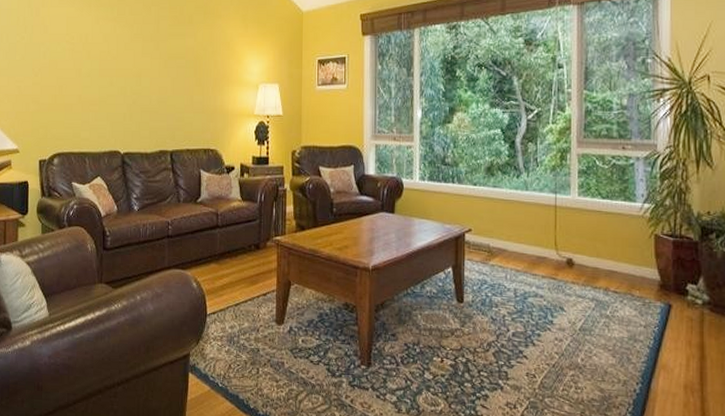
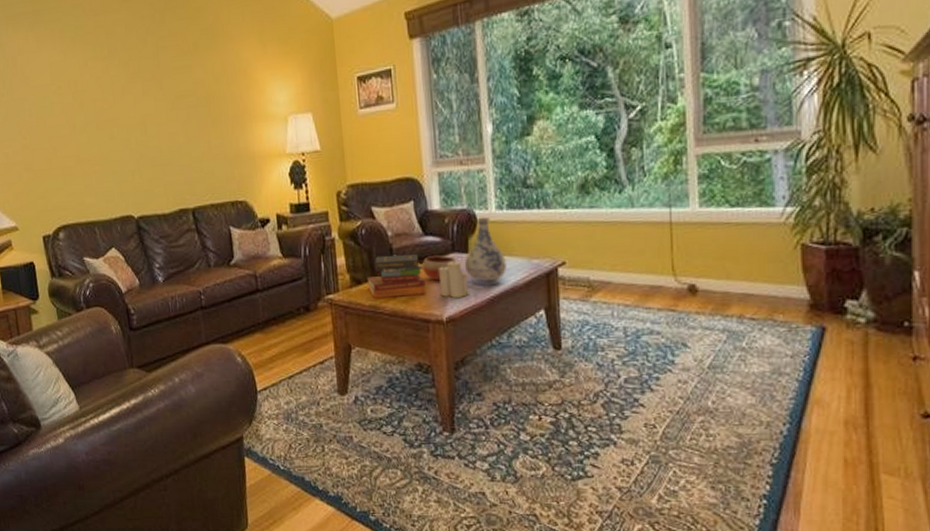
books: none [310,208,357,245] -> present [368,254,426,298]
bowl: none [356,213,384,234] -> present [422,255,456,281]
candle: none [368,218,393,250] -> present [439,260,470,298]
vase: none [391,185,424,243] -> present [465,217,507,286]

